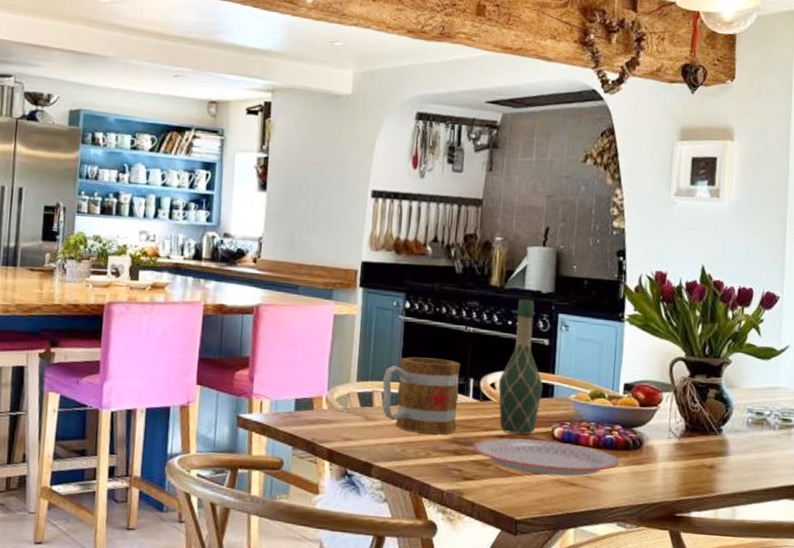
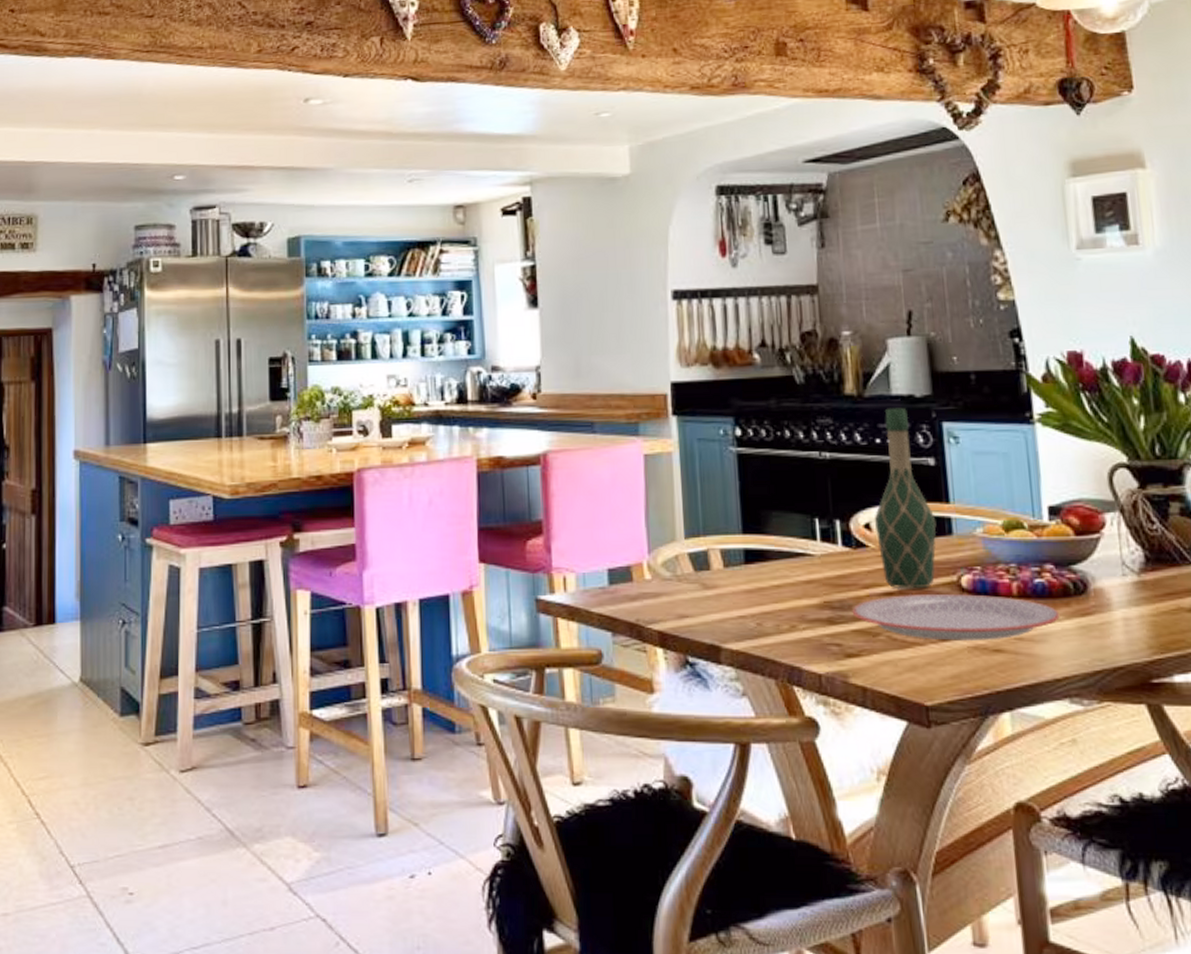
mug: present [382,357,461,434] -> none [719,498,827,599]

